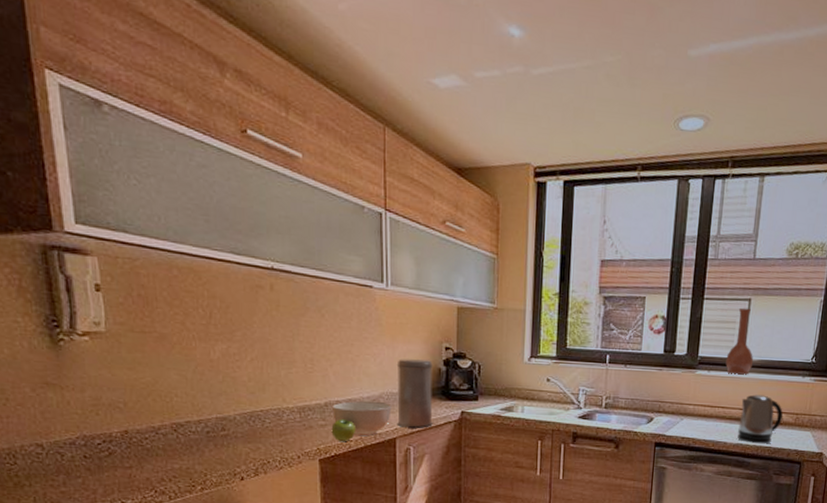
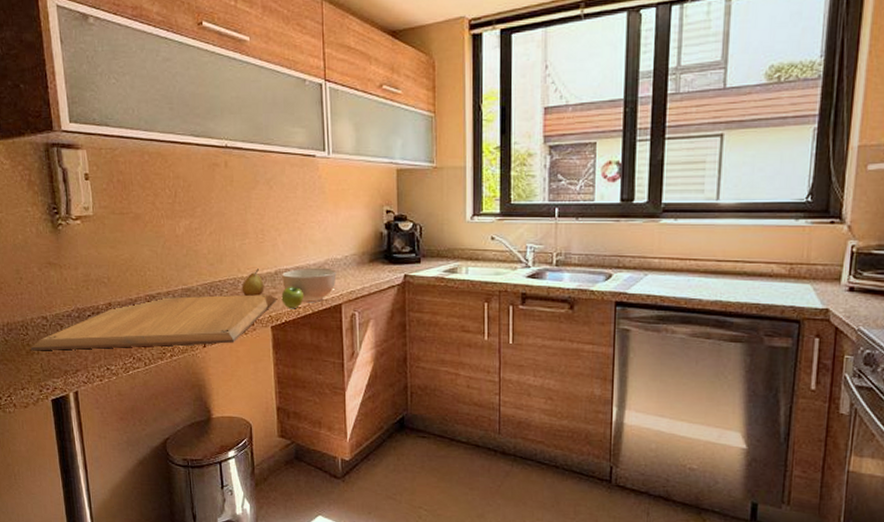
chopping board: none [20,426,326,483] -> present [30,294,276,351]
fruit: none [287,399,313,429] -> present [241,268,264,297]
canister: present [396,359,433,428] -> none [340,225,376,293]
vase: present [725,307,754,375] -> none [696,145,731,221]
kettle: present [737,394,783,444] -> none [715,243,772,301]

